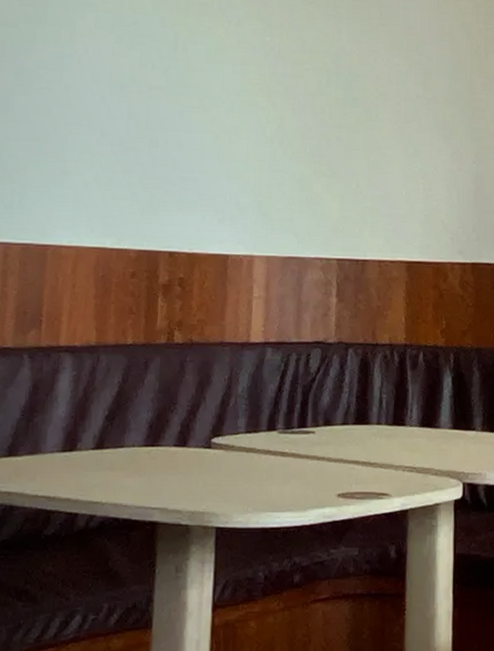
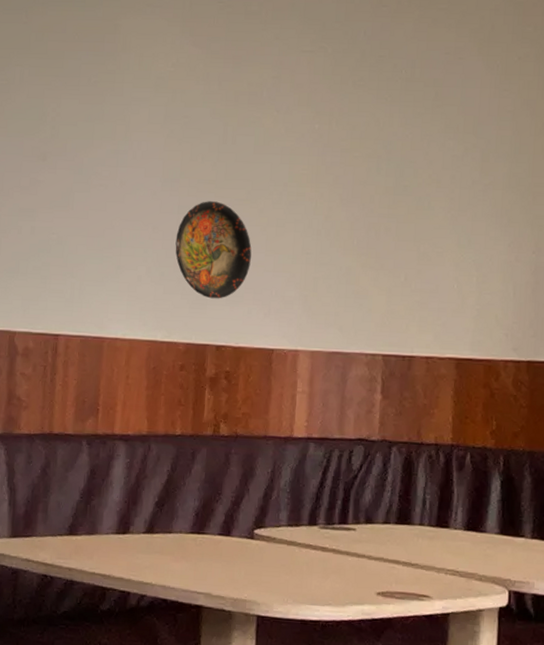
decorative plate: none [124,107,205,205] -> present [175,201,252,299]

